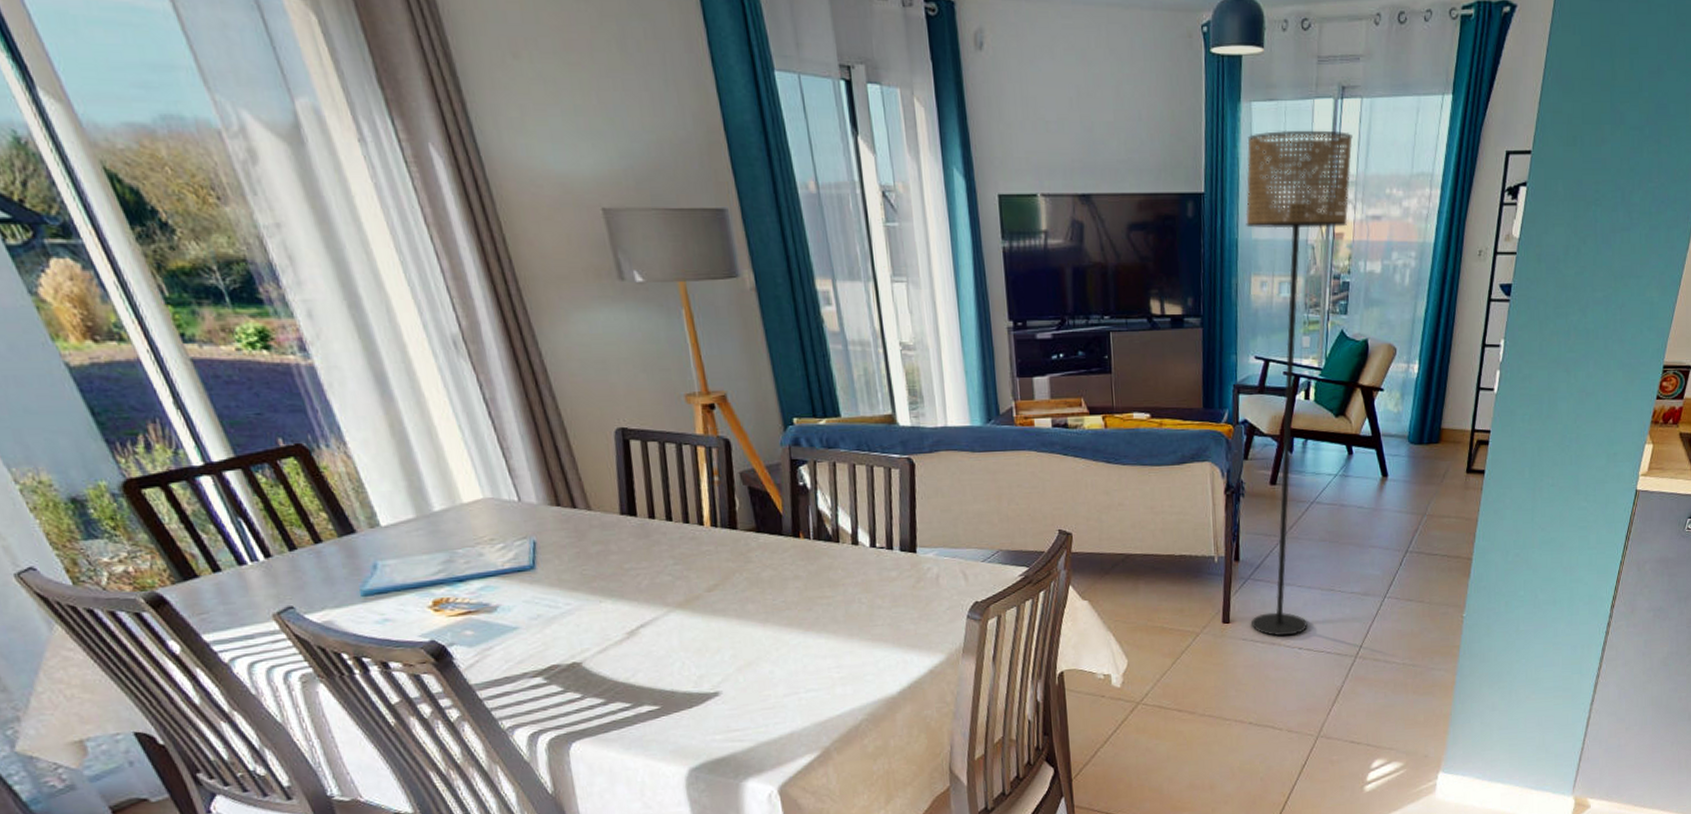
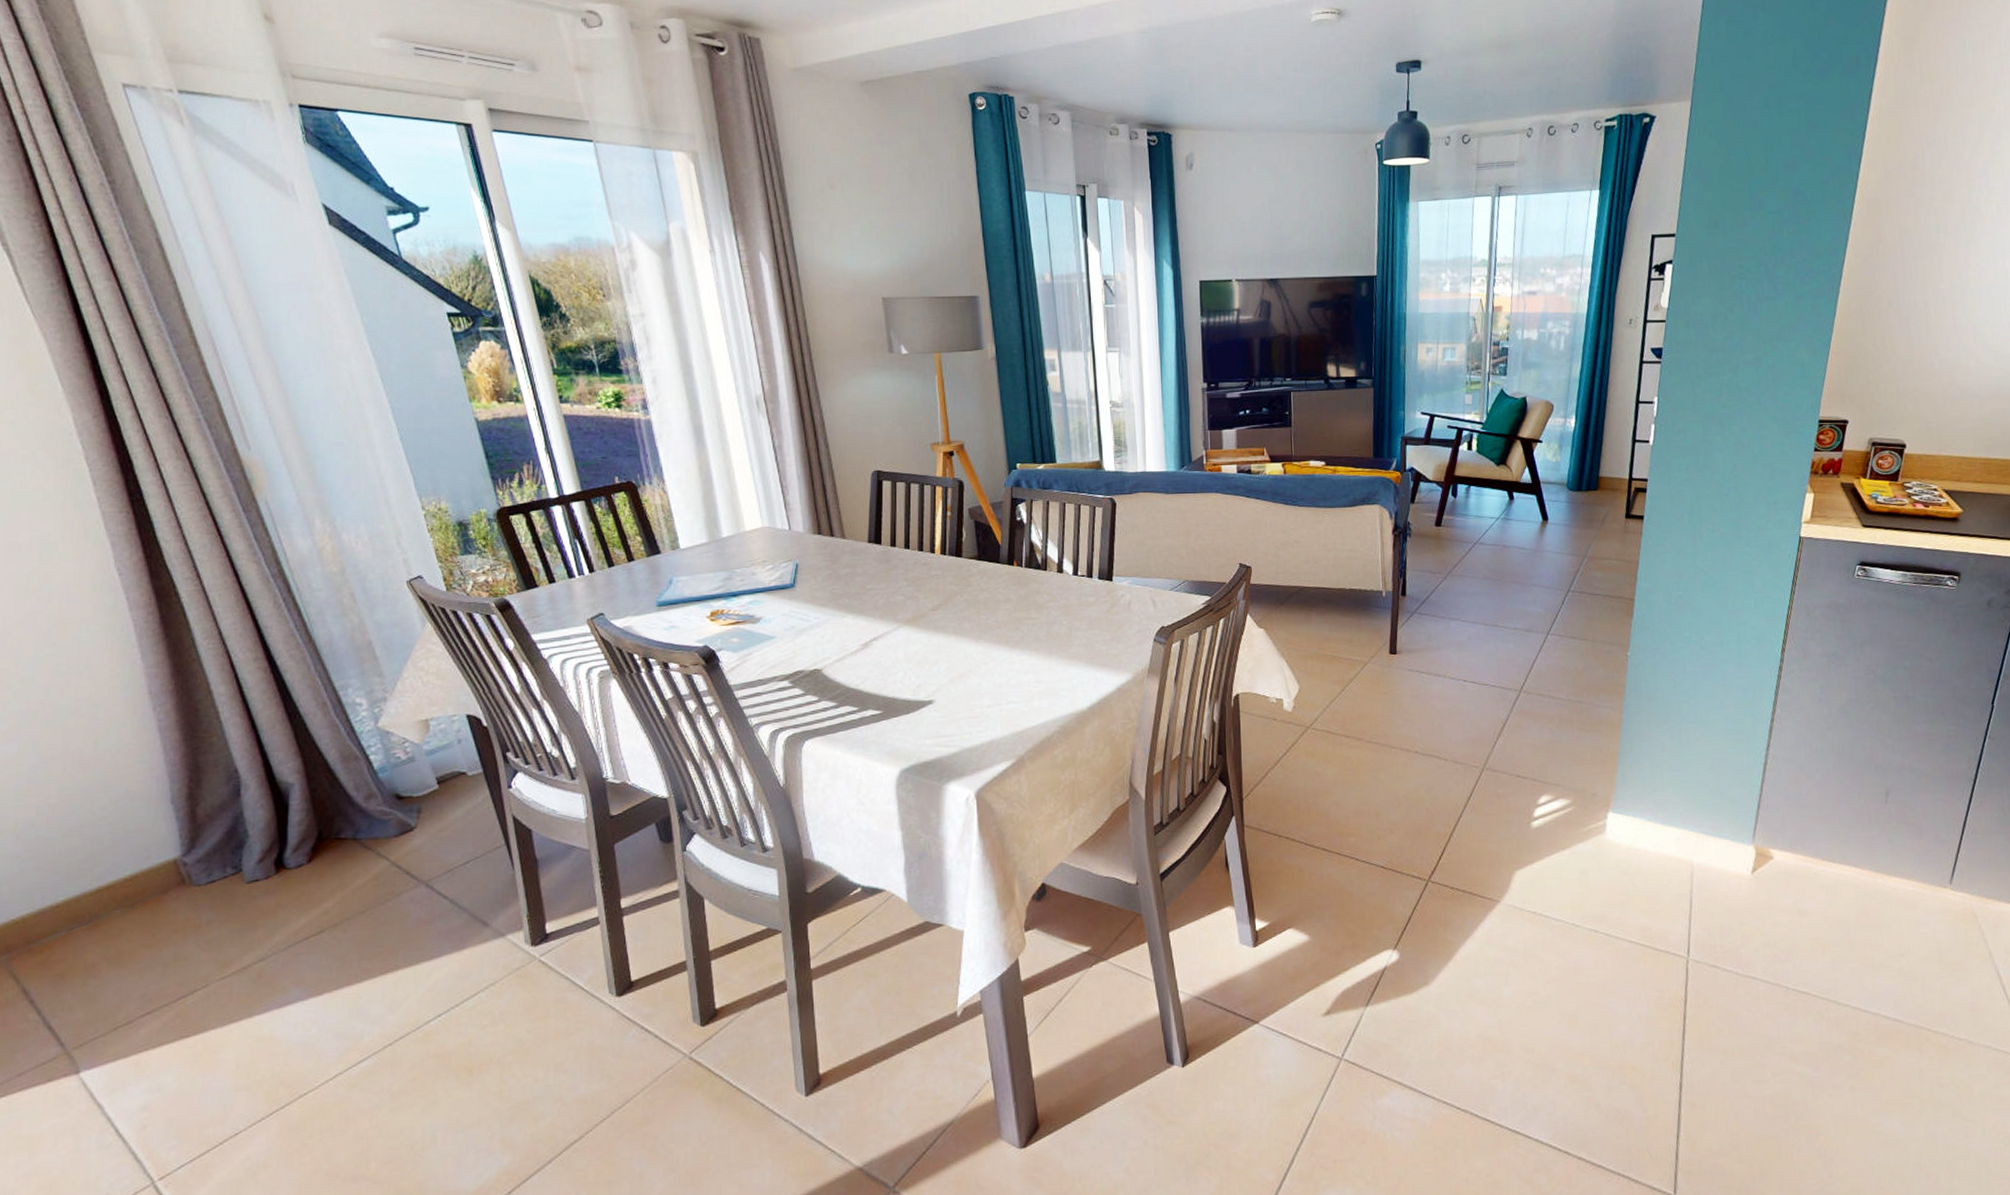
floor lamp: present [1245,130,1353,636] -> none [1413,222,1509,668]

